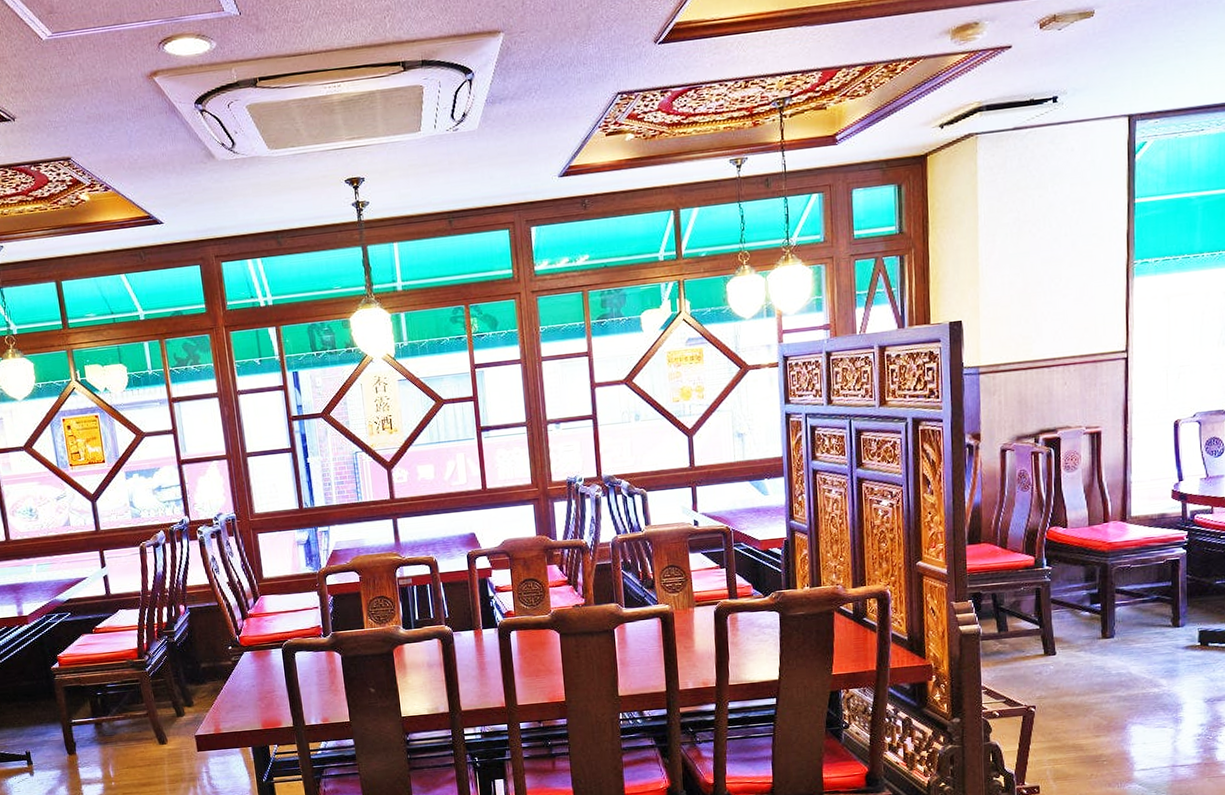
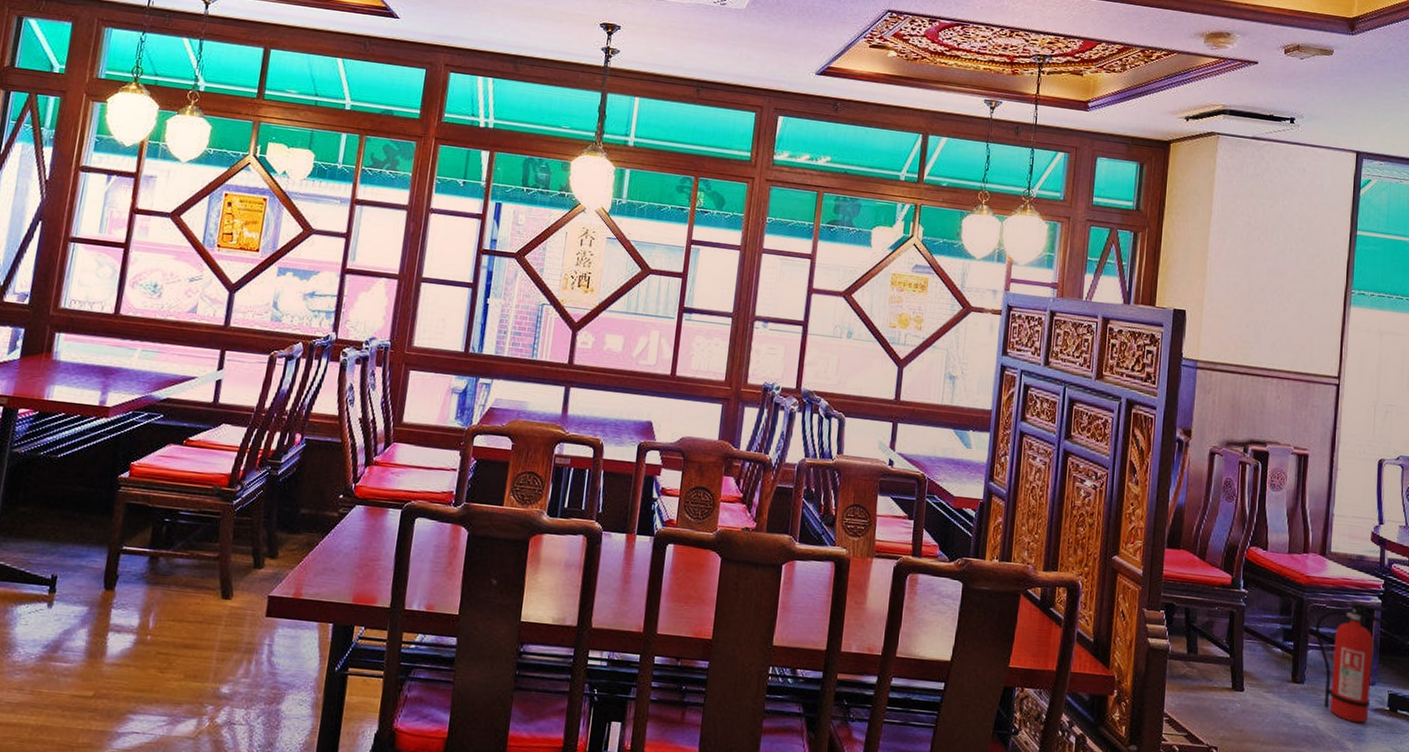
fire extinguisher: none [1120,555,1193,662] -> present [1314,602,1387,724]

